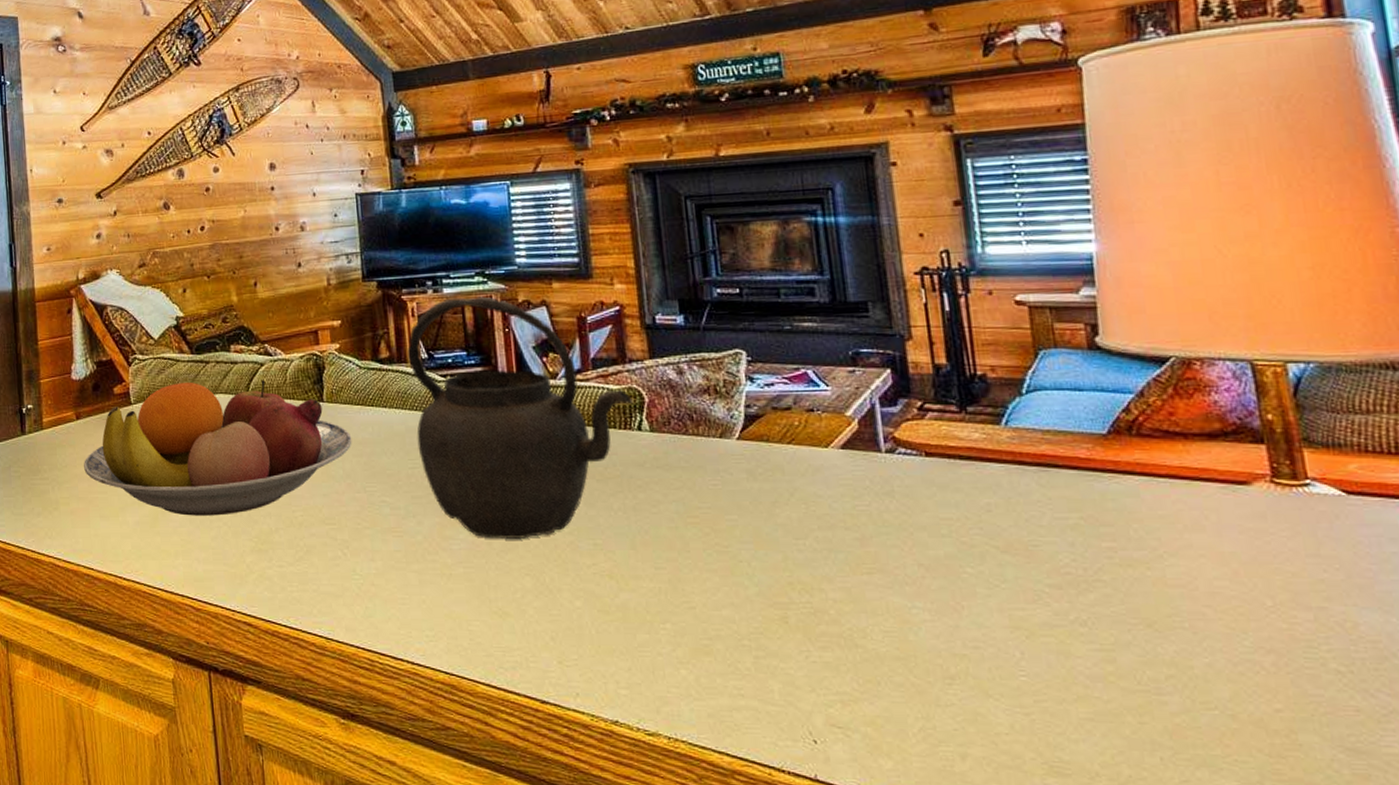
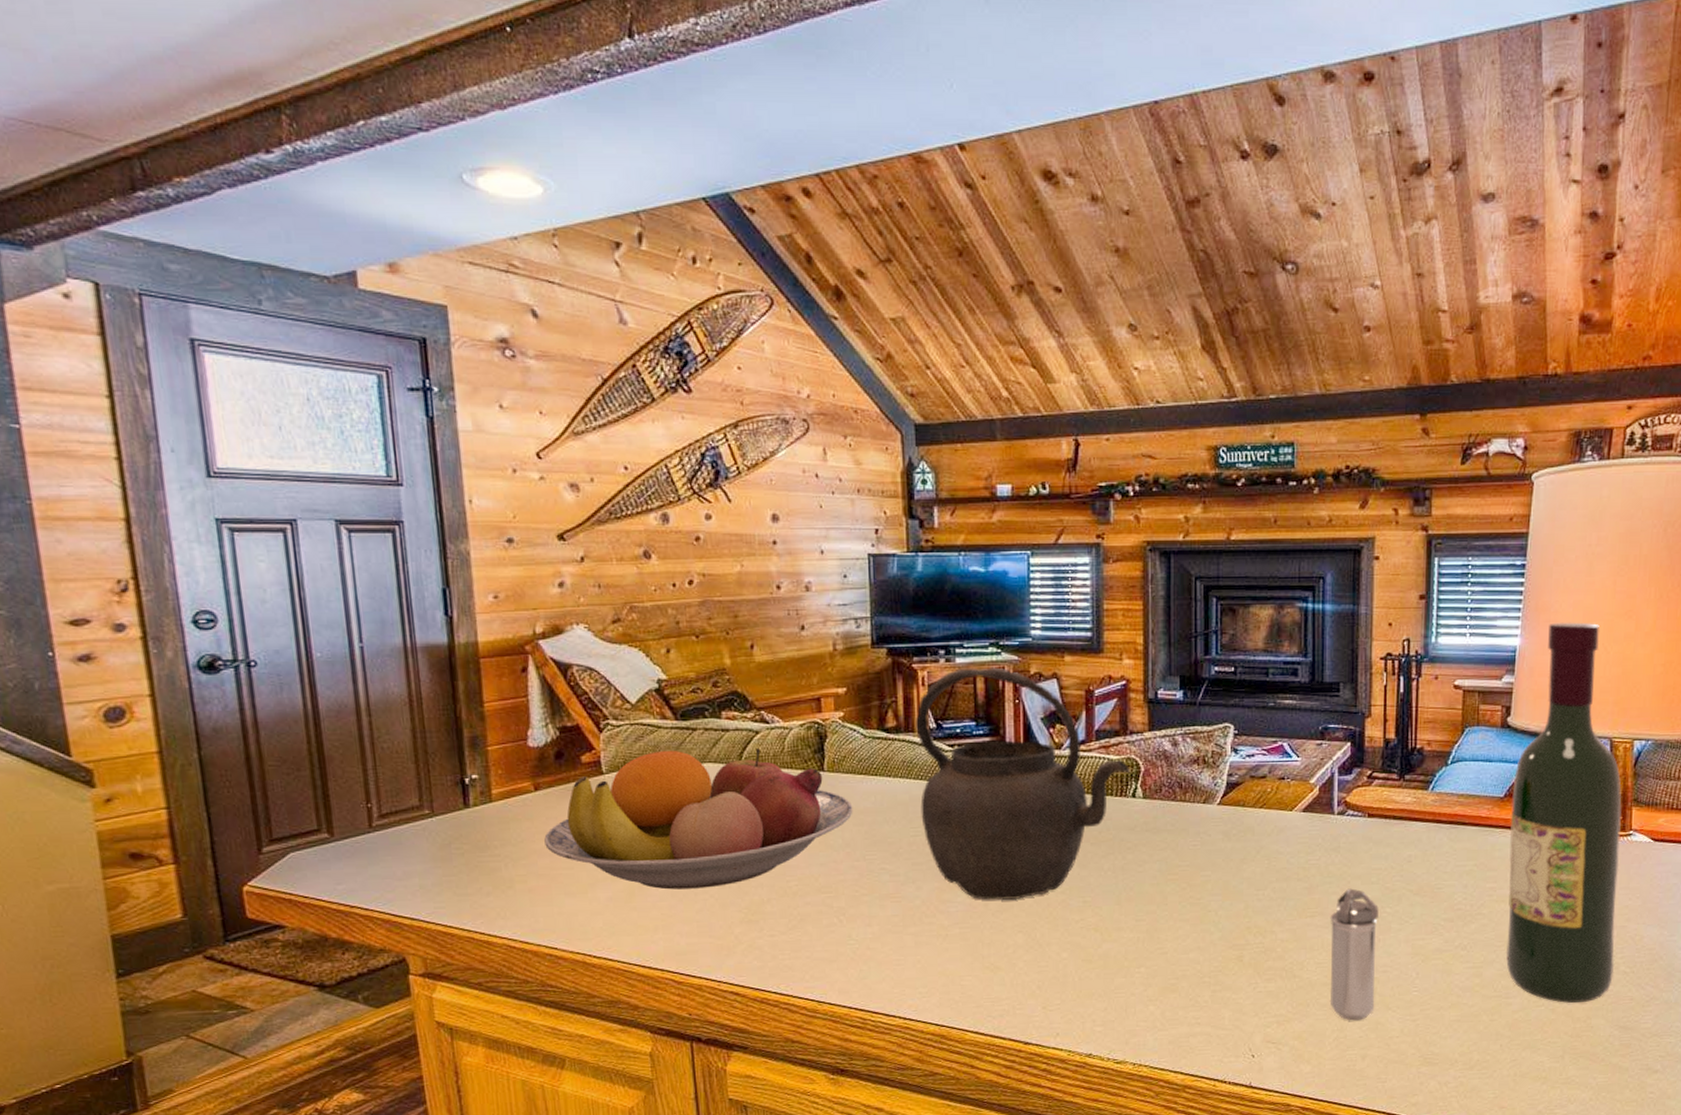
shaker: none [892,541,969,708] -> present [1329,888,1379,1021]
wine bottle: none [1118,221,1321,710] -> present [1505,622,1622,1004]

